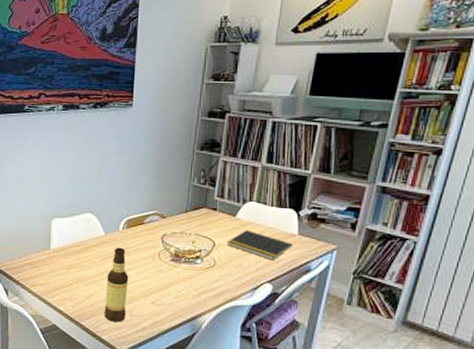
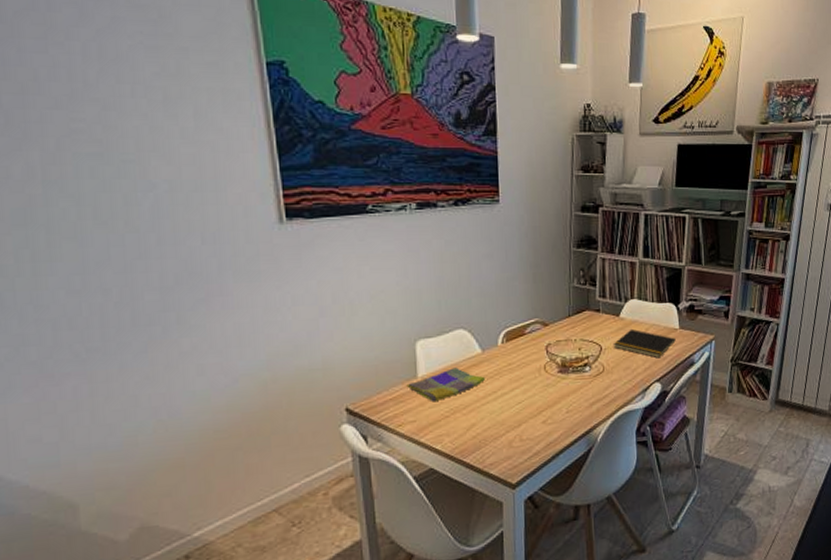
dish towel: none [40,245,105,271] -> present [405,368,485,402]
bottle: present [104,247,129,322] -> none [489,364,515,452]

